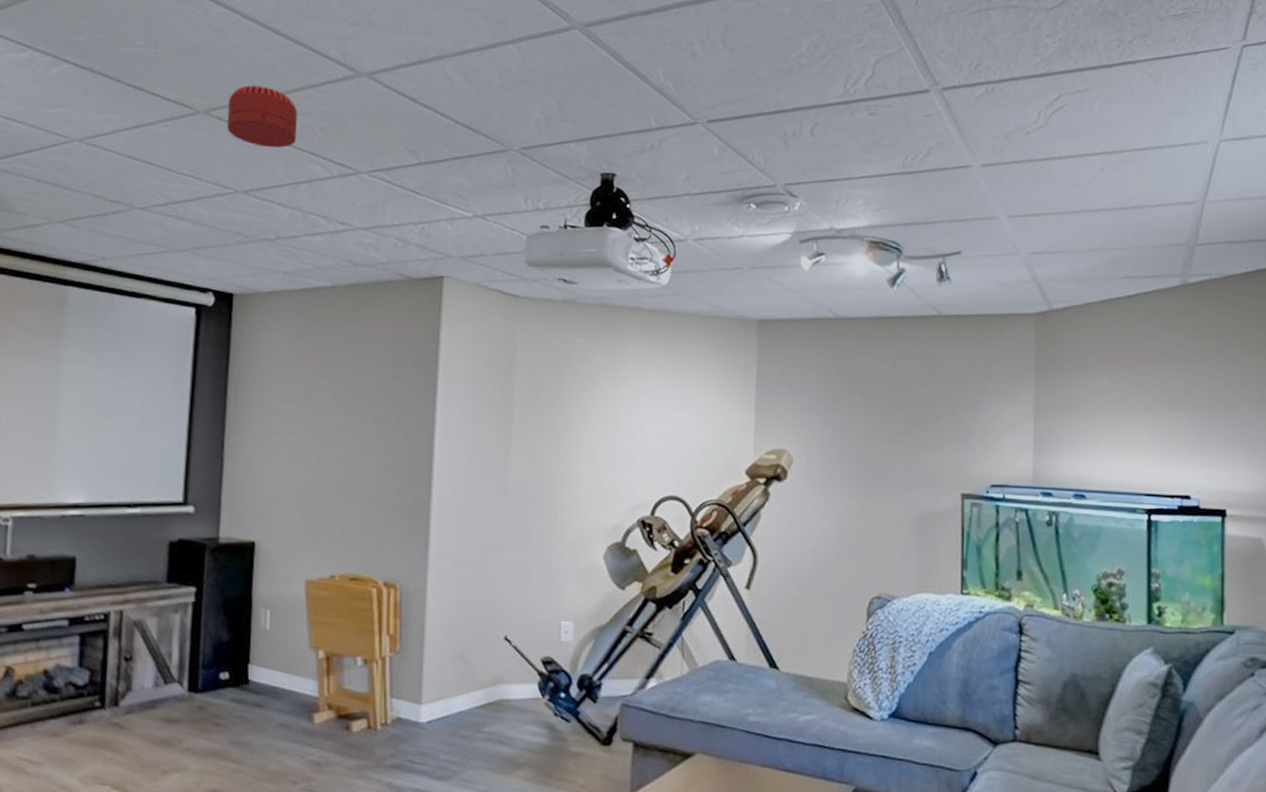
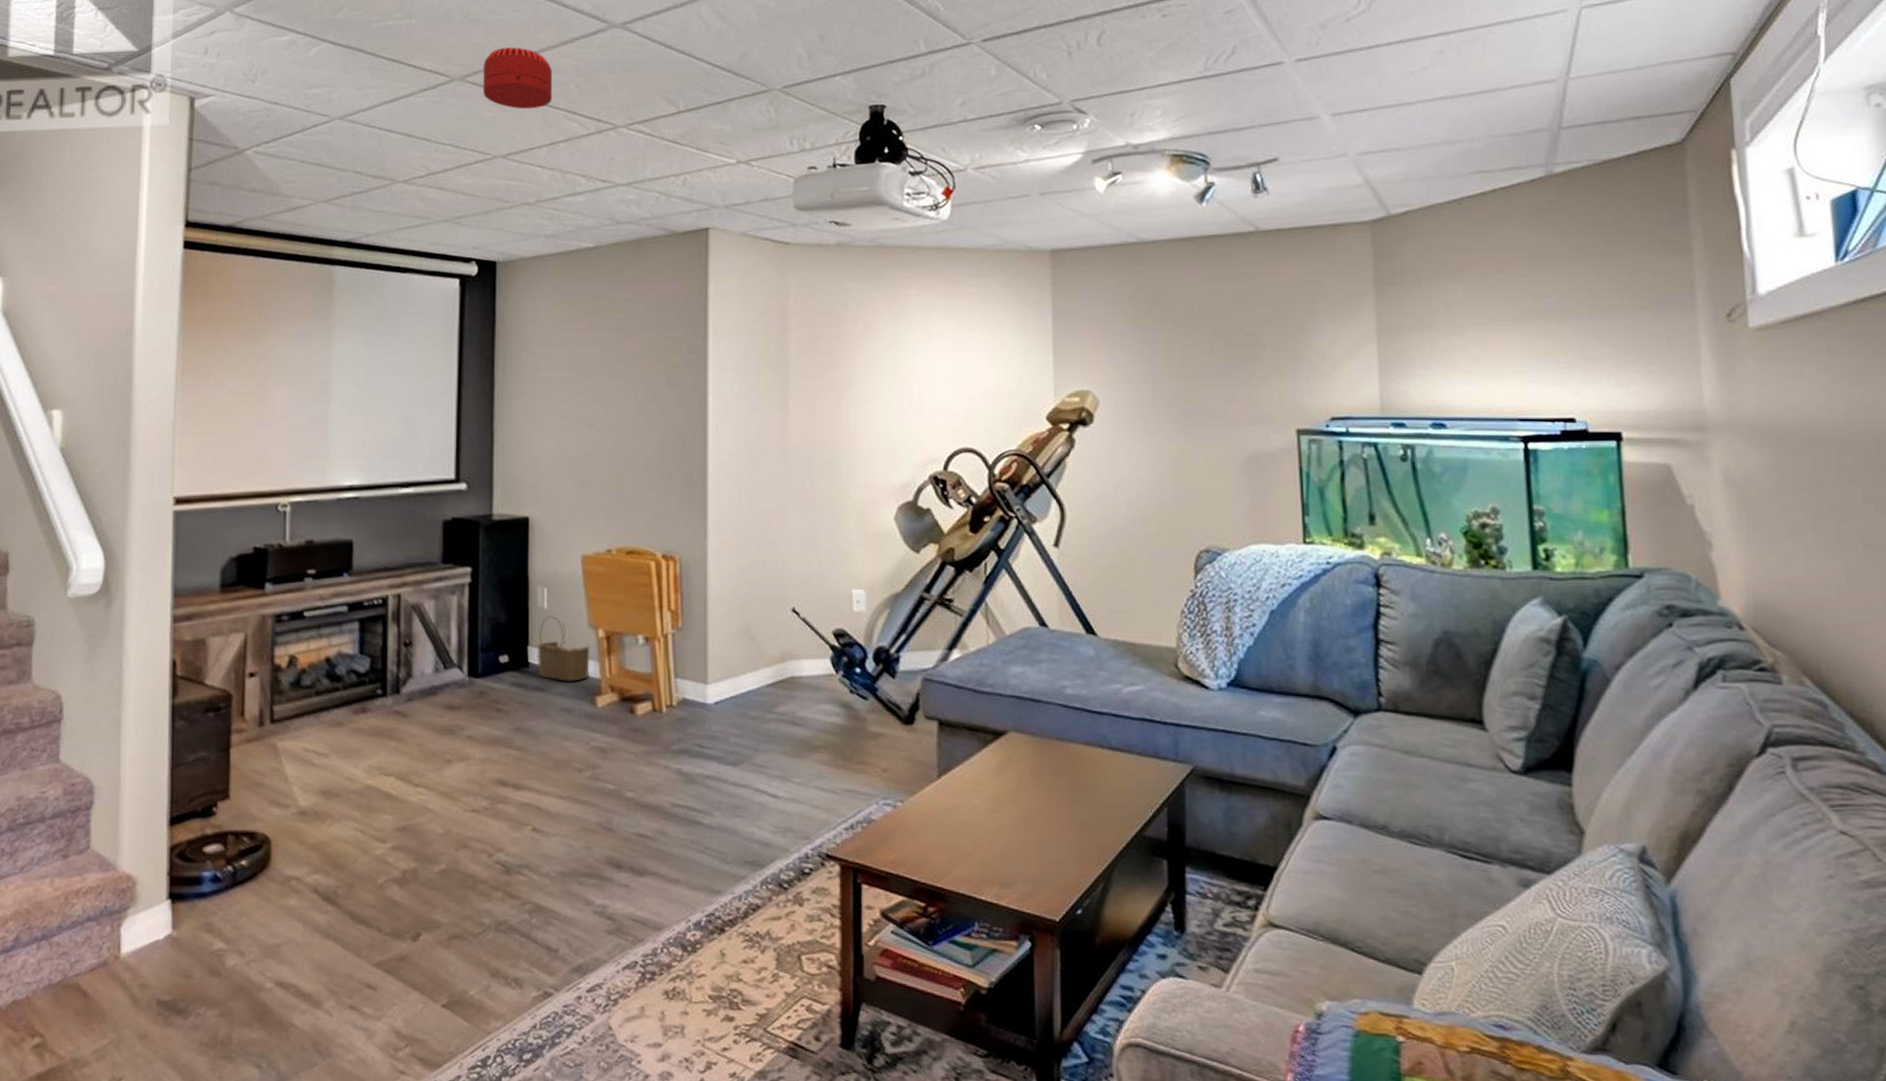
wicker basket: none [257,636,310,699] -> present [537,615,590,682]

